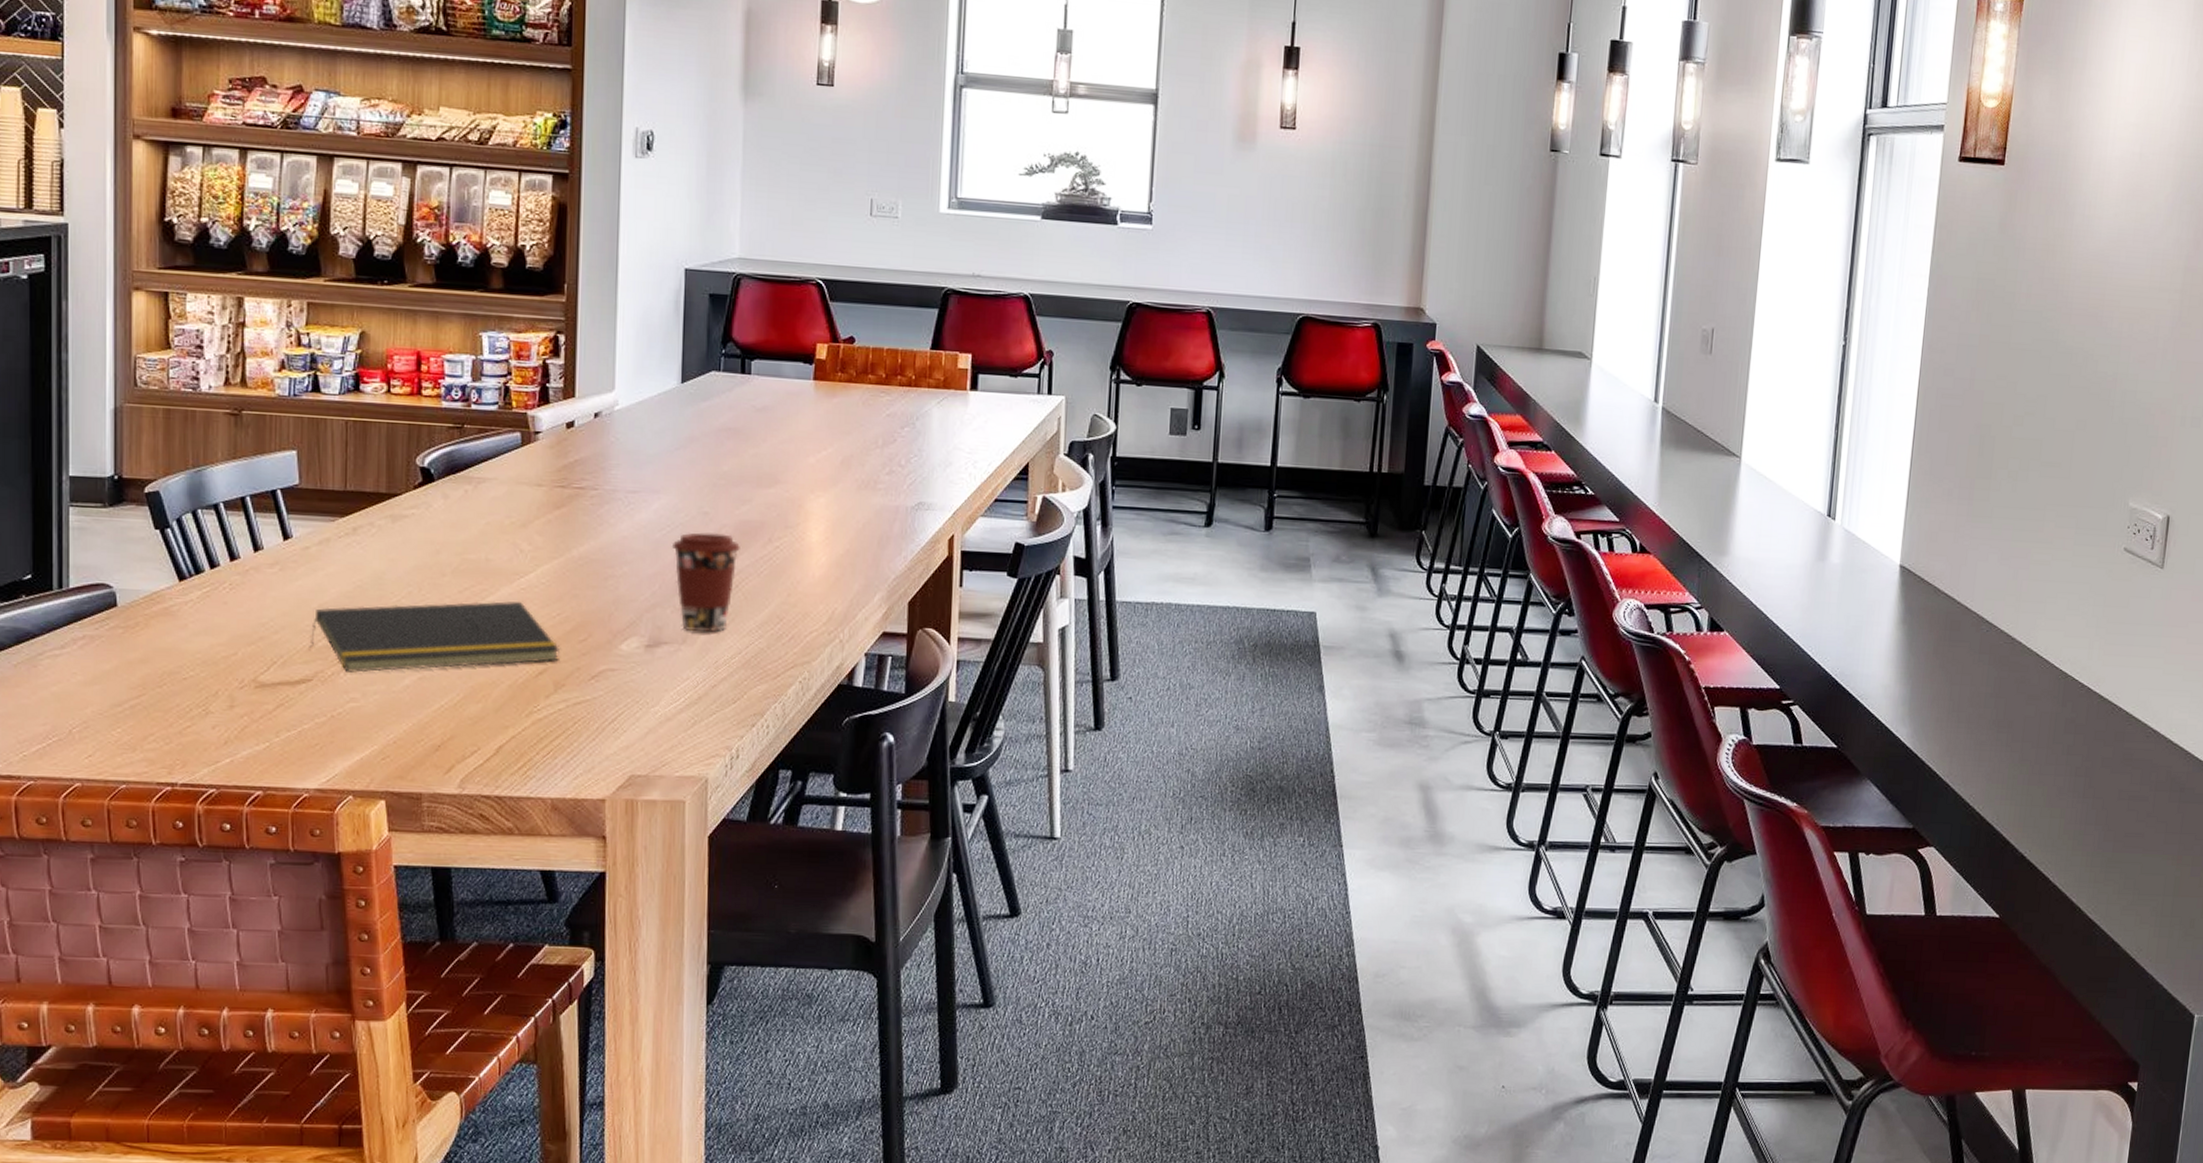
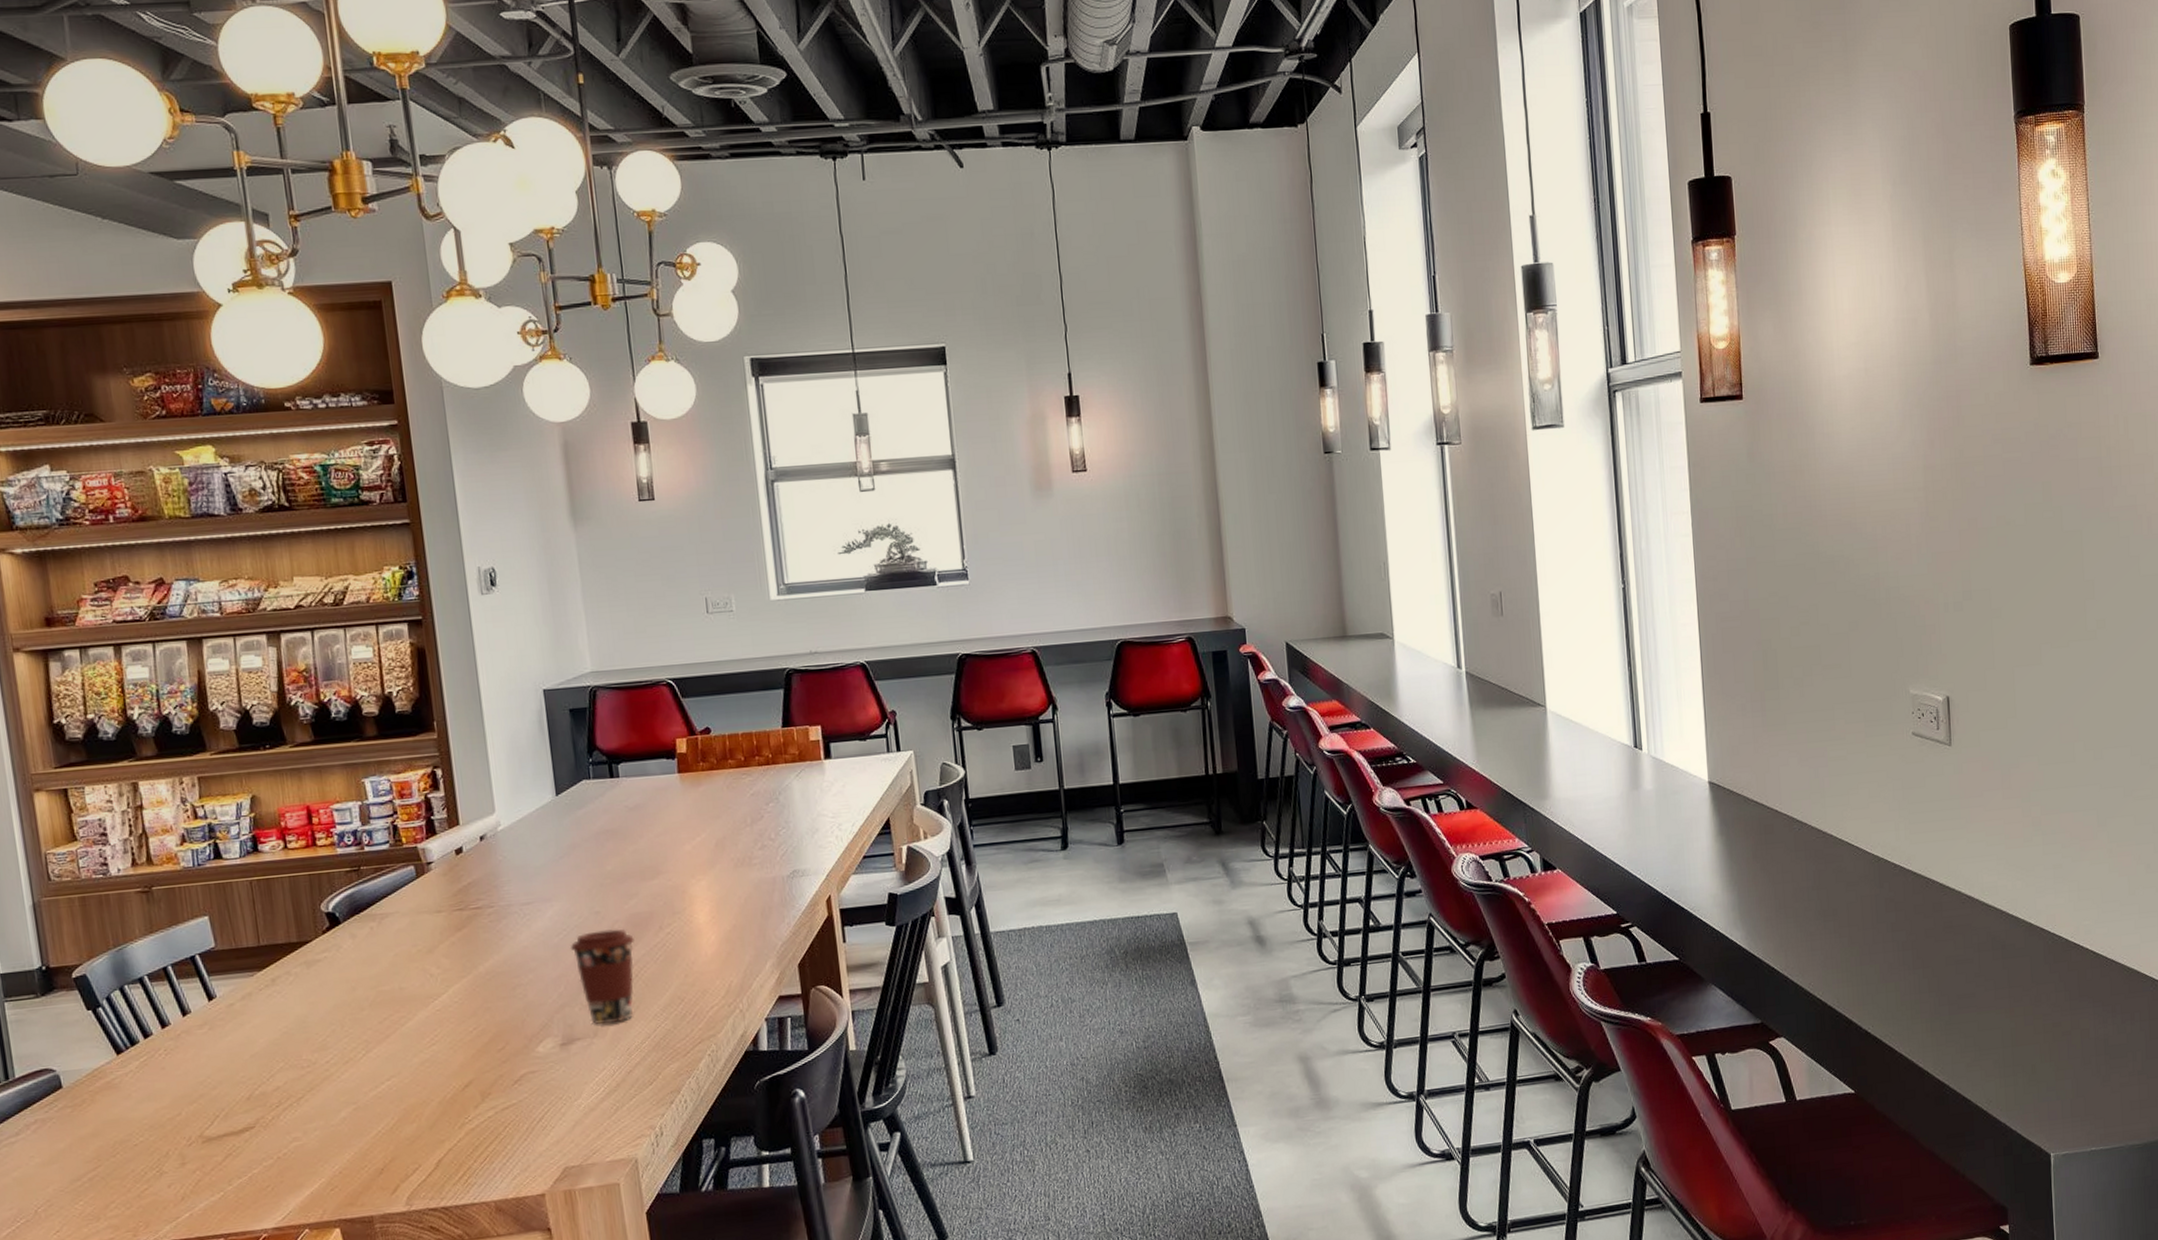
notepad: present [309,601,559,673] -> none [247,1022,482,1114]

